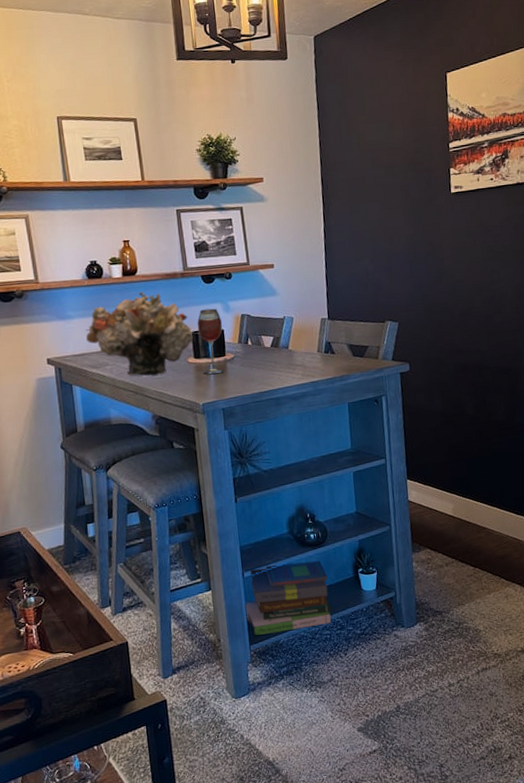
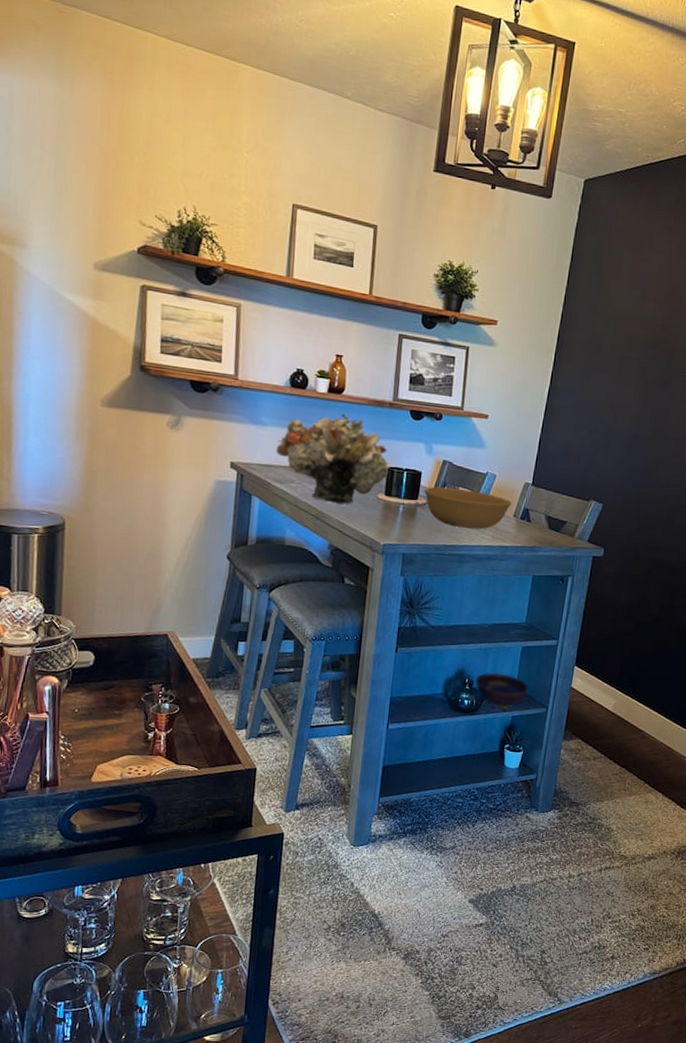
wineglass: present [197,308,224,375] -> none [391,446,422,517]
bowl: none [230,335,313,374] -> present [424,487,512,530]
books: present [244,560,331,637] -> none [381,722,473,792]
bowl: none [316,500,369,536] -> present [474,672,528,709]

